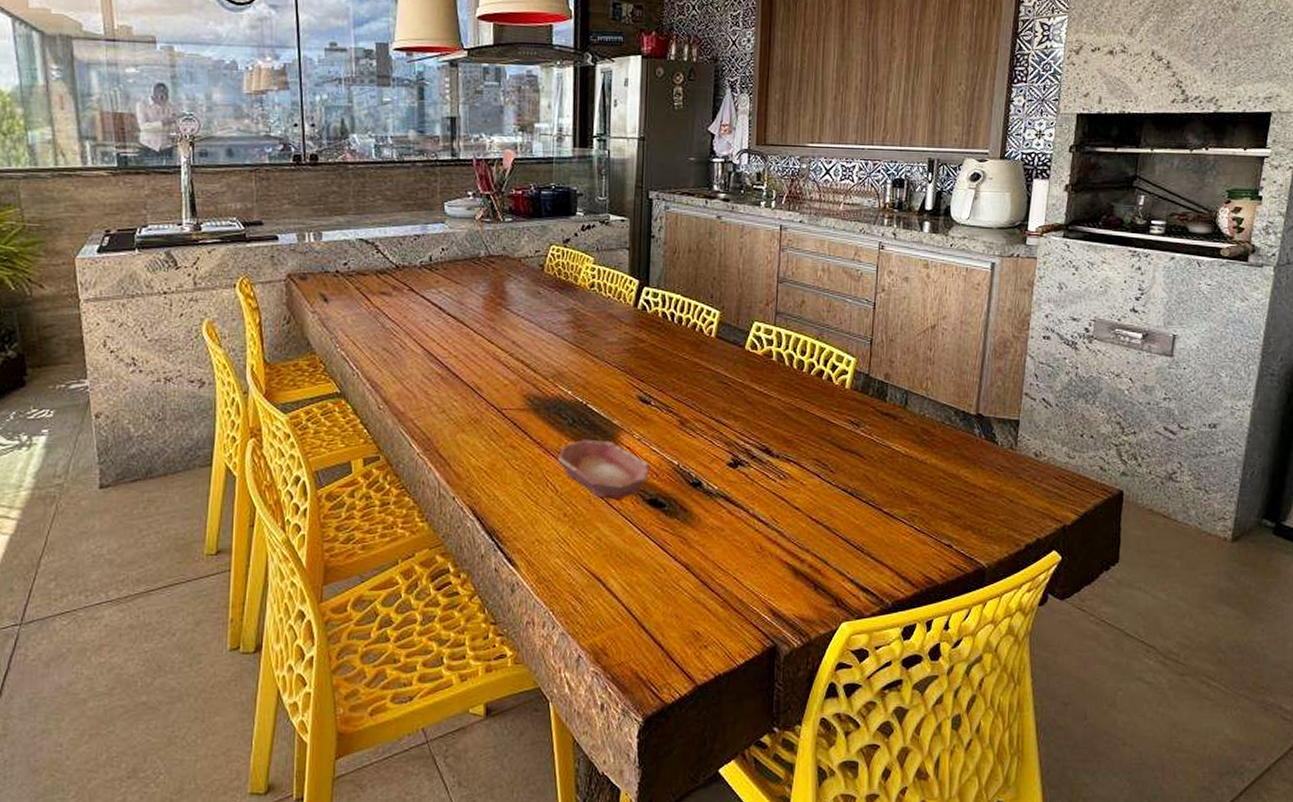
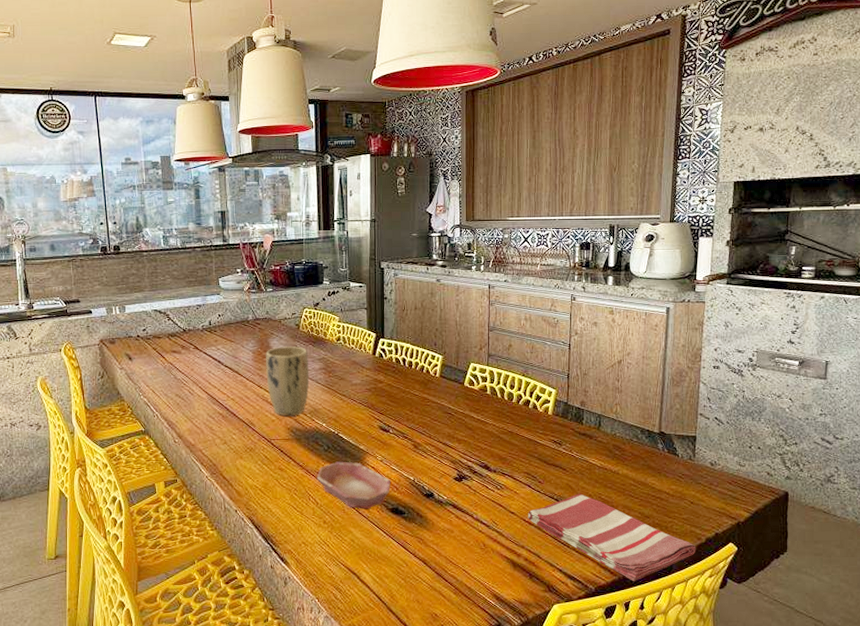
plant pot: none [499,292,554,381] -> present [266,346,310,417]
dish towel: none [814,486,1014,595] -> present [527,493,696,581]

